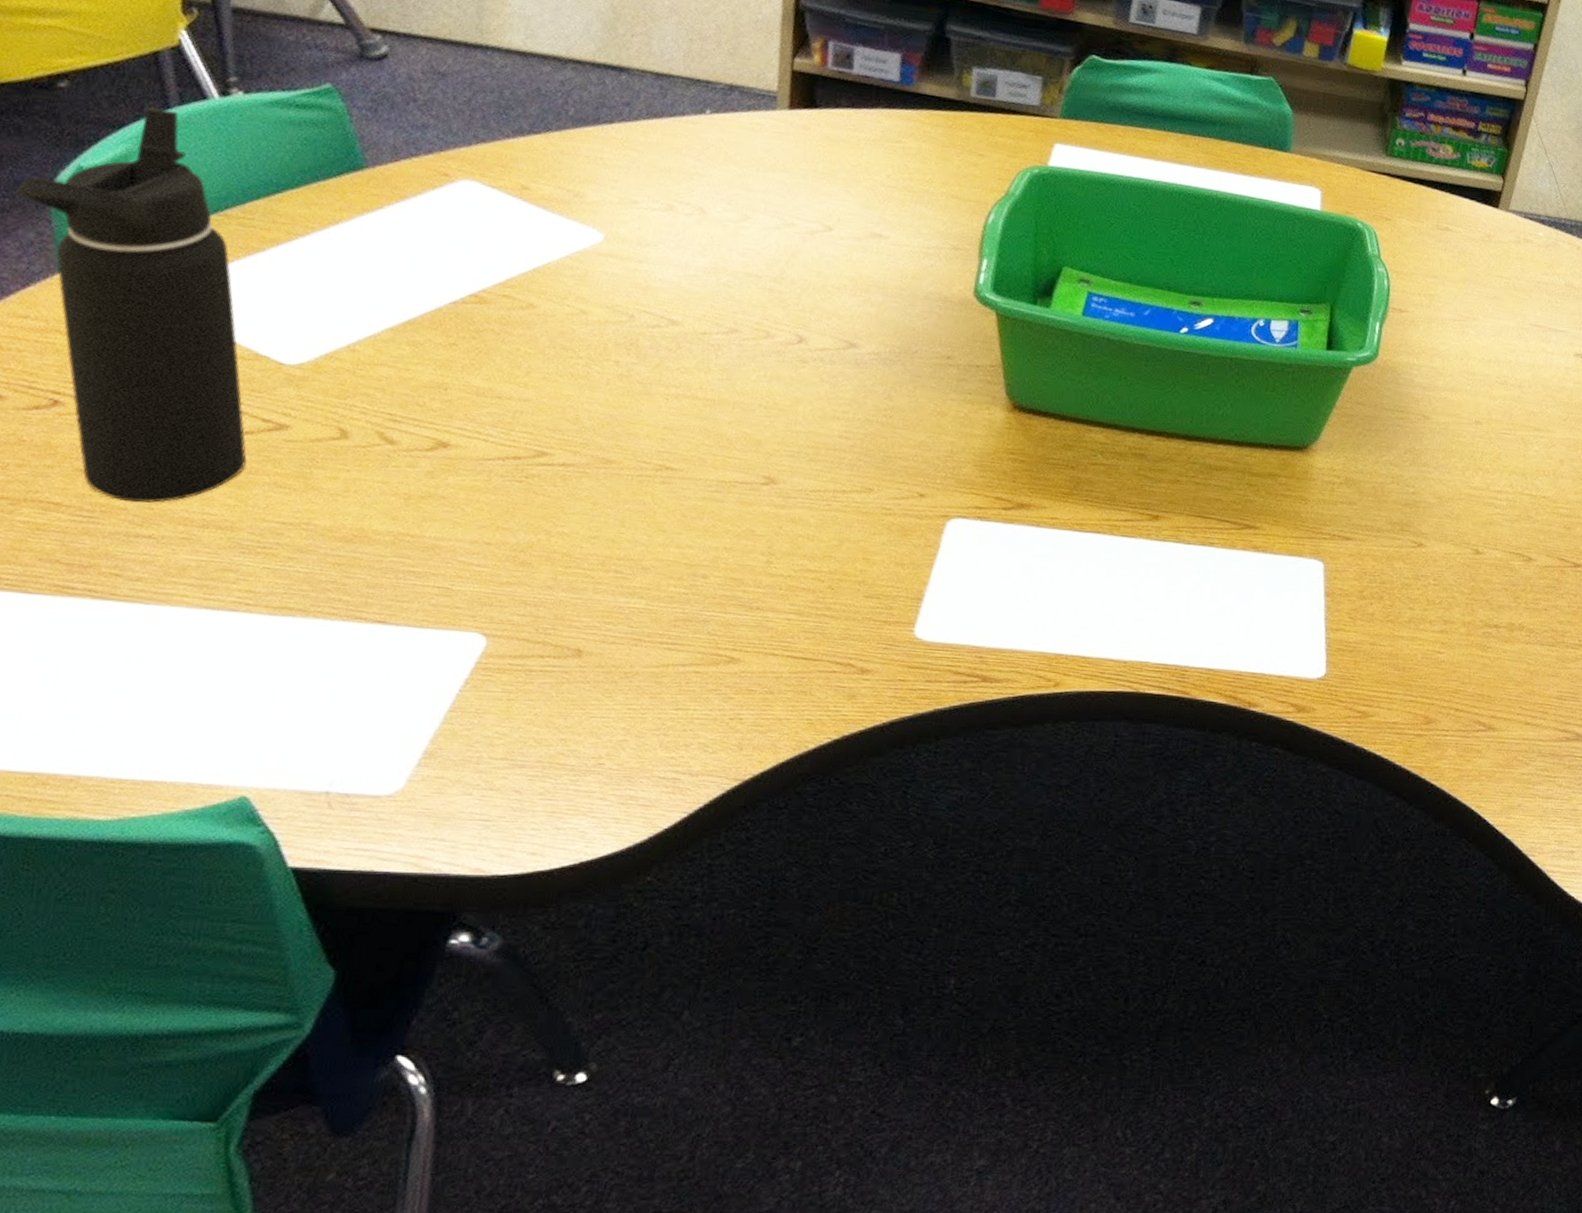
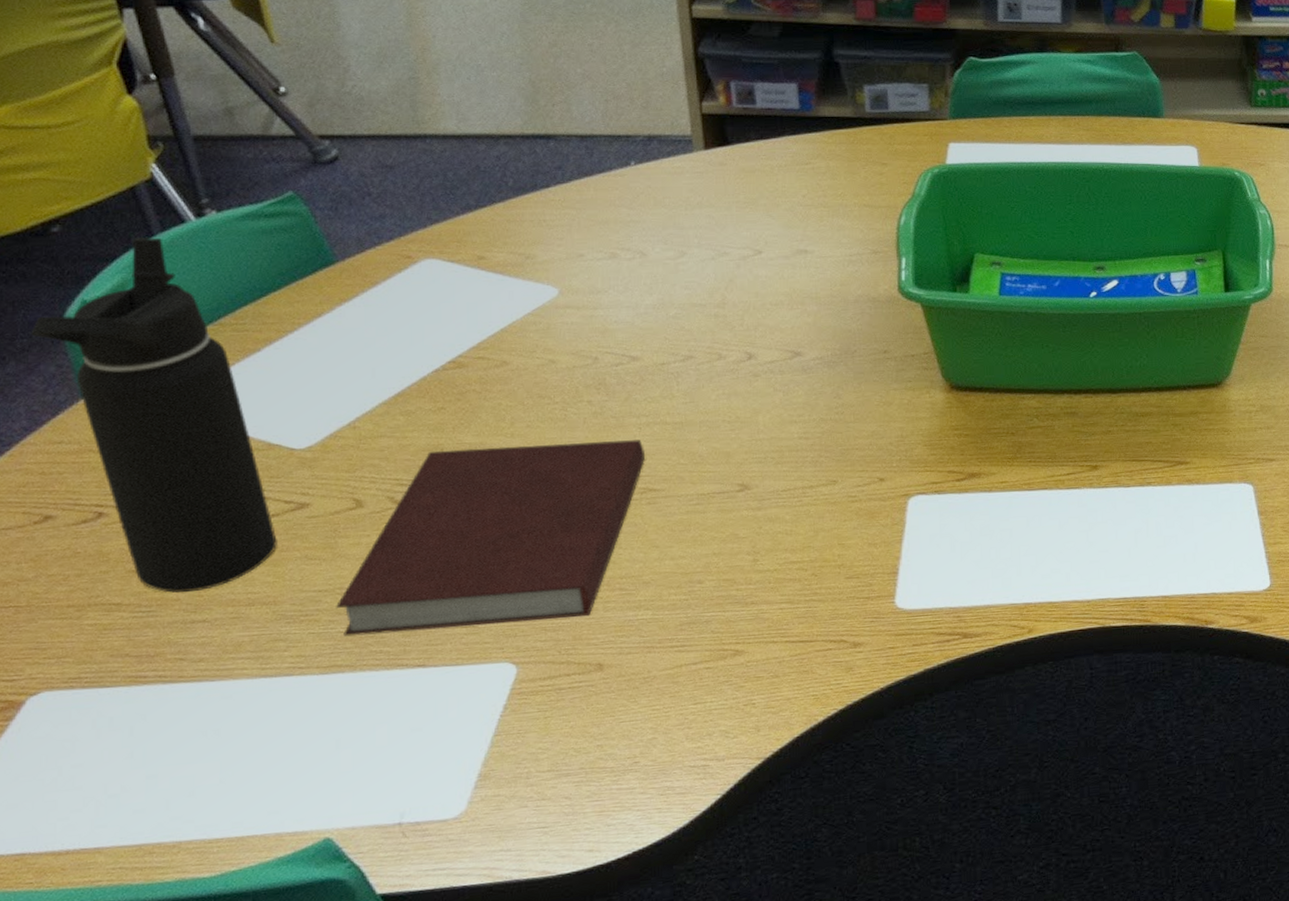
notebook: none [299,389,669,596] -> present [336,440,646,637]

